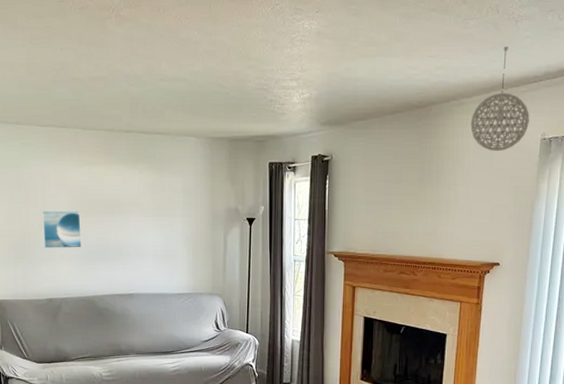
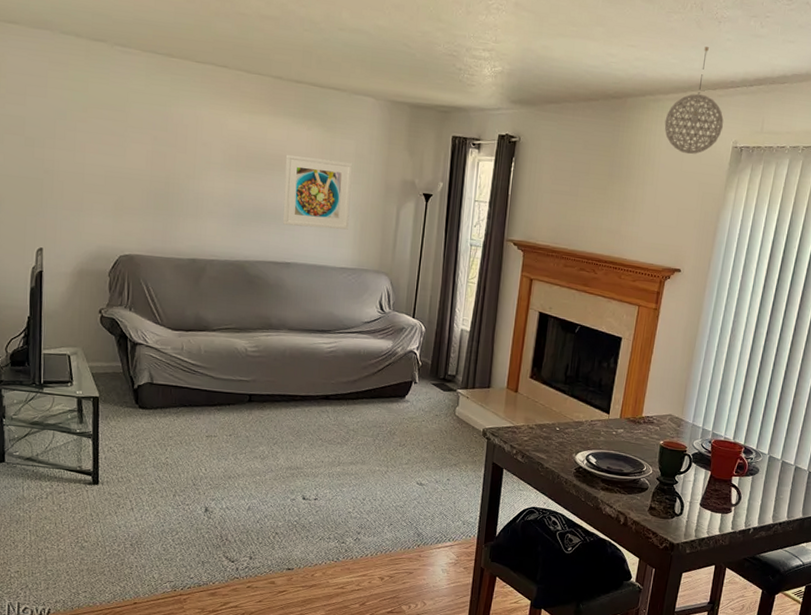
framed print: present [41,210,82,248] -> none [189,158,237,206]
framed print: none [122,197,182,260] -> present [283,154,353,230]

